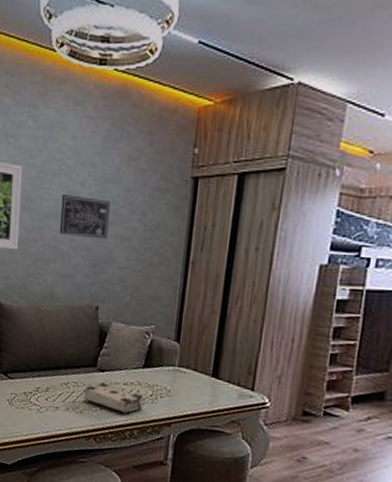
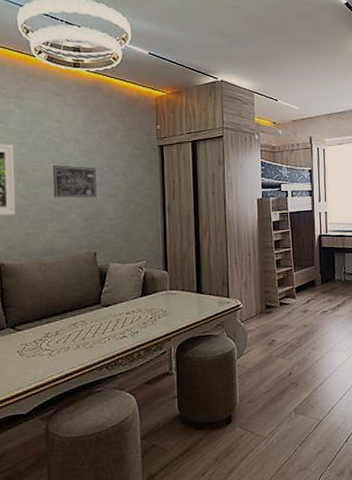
book: present [83,382,143,414] -> none [91,316,146,339]

